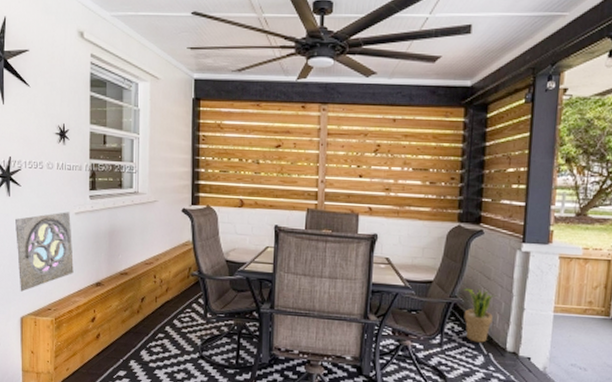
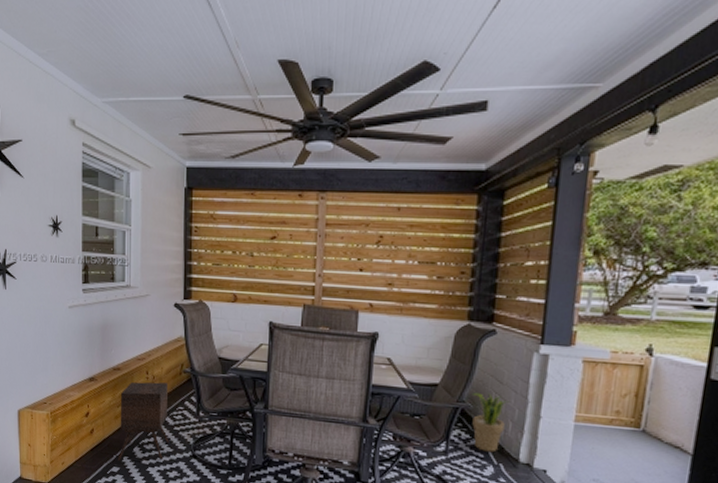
wall ornament: present [15,212,74,292] -> none [12,305,68,385]
side table: none [124,285,177,365] -> present [117,382,169,461]

